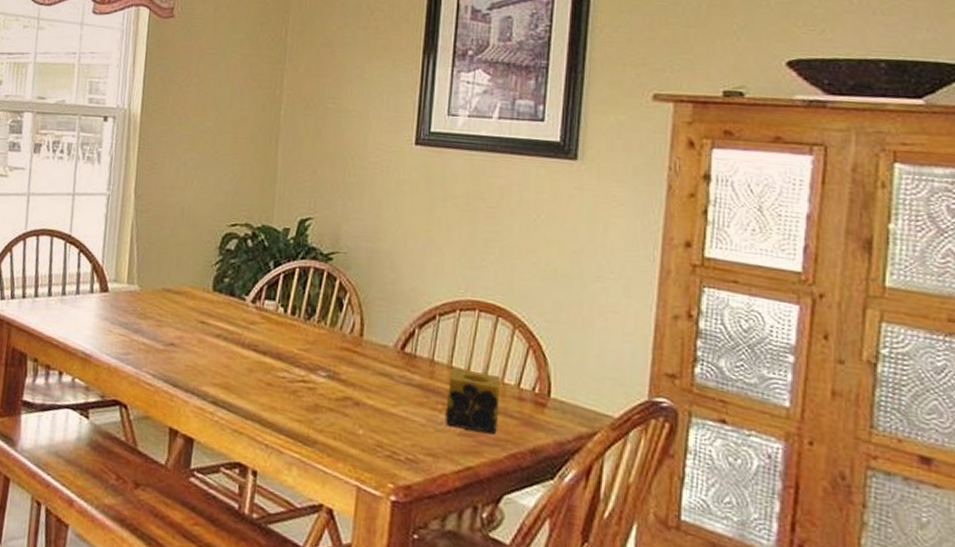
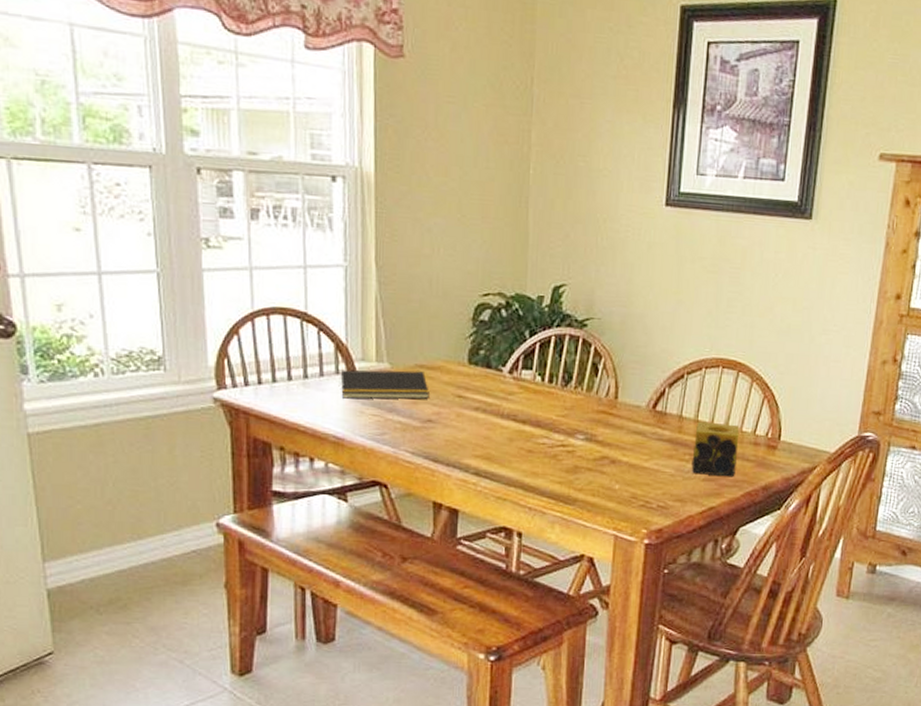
notepad: none [91,289,174,323] -> present [338,369,429,399]

